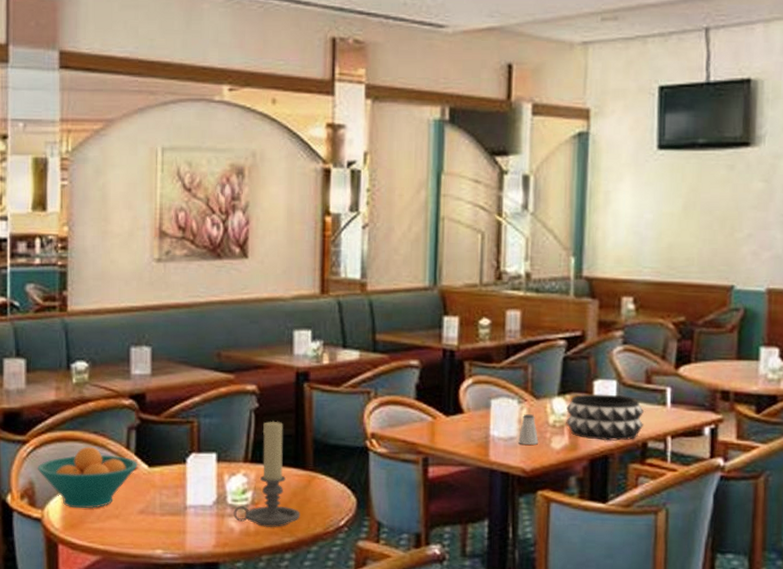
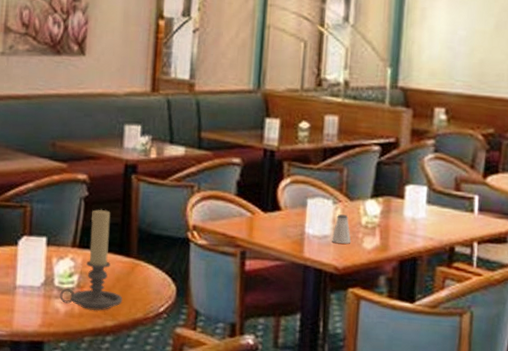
decorative bowl: present [566,394,644,442] -> none [378,198,452,244]

